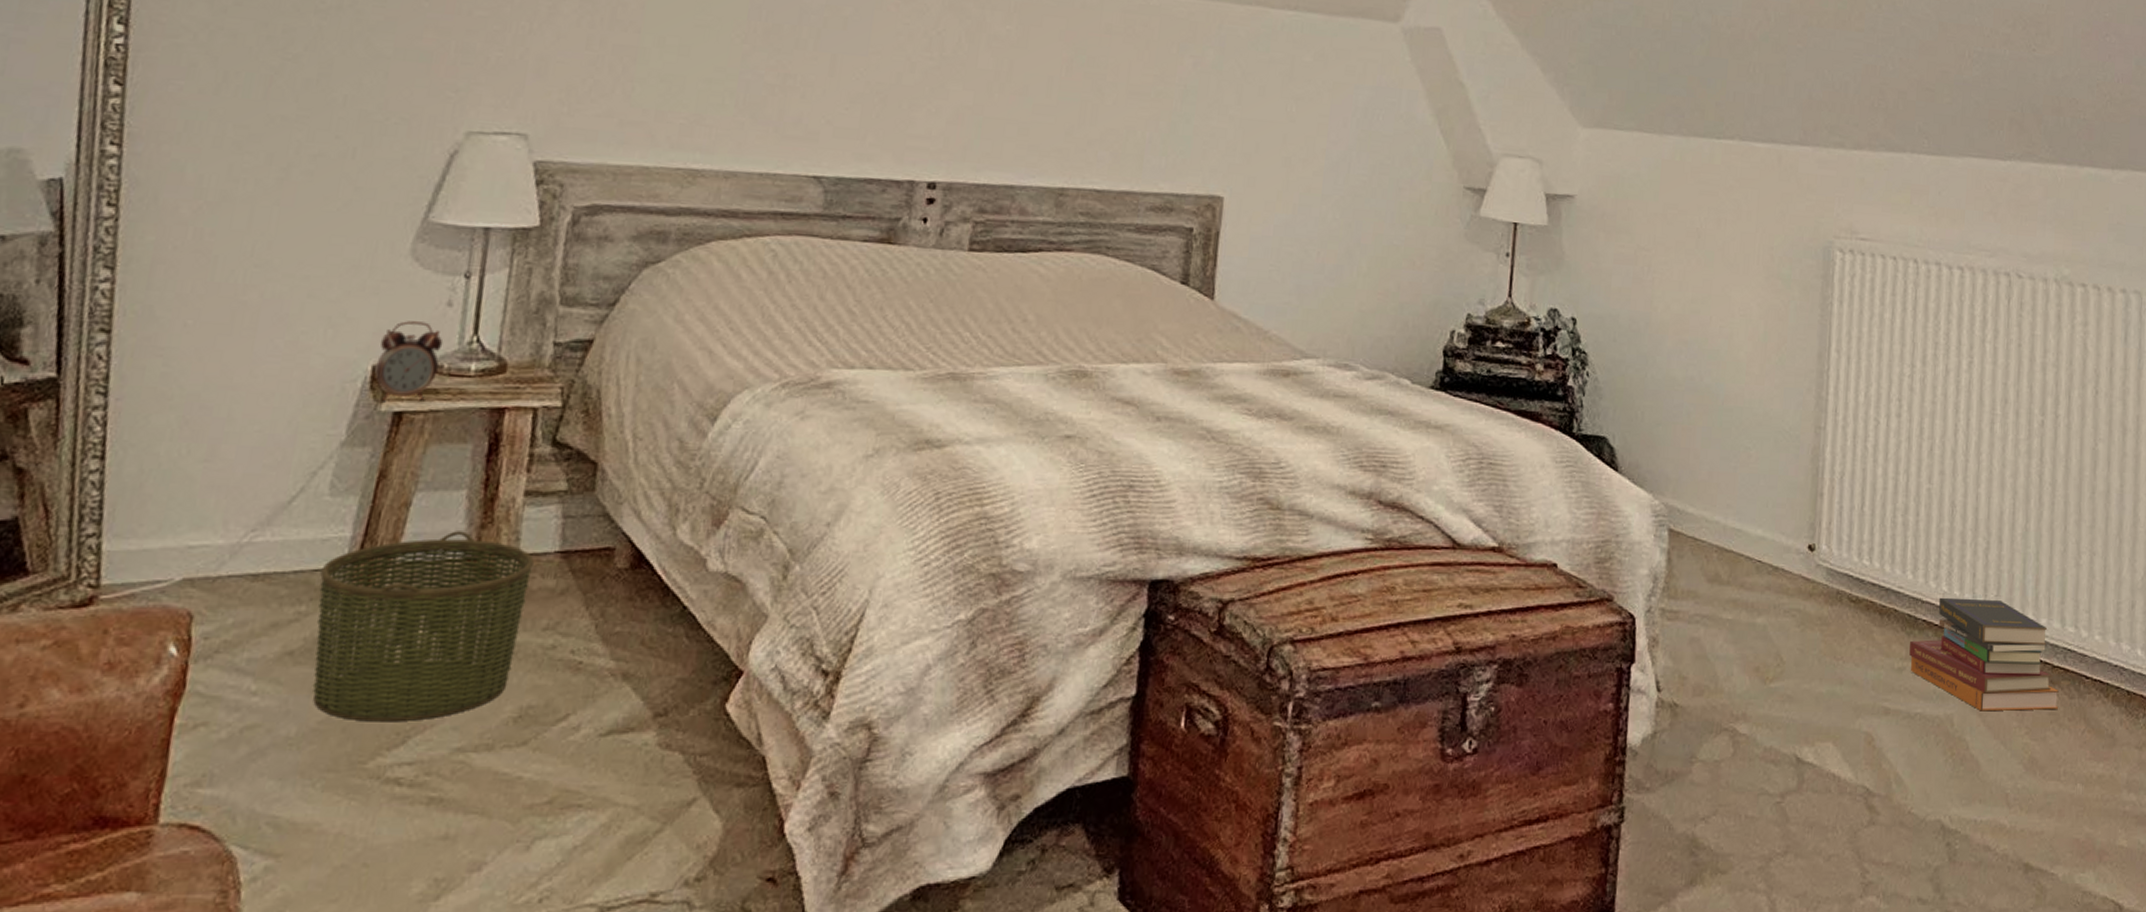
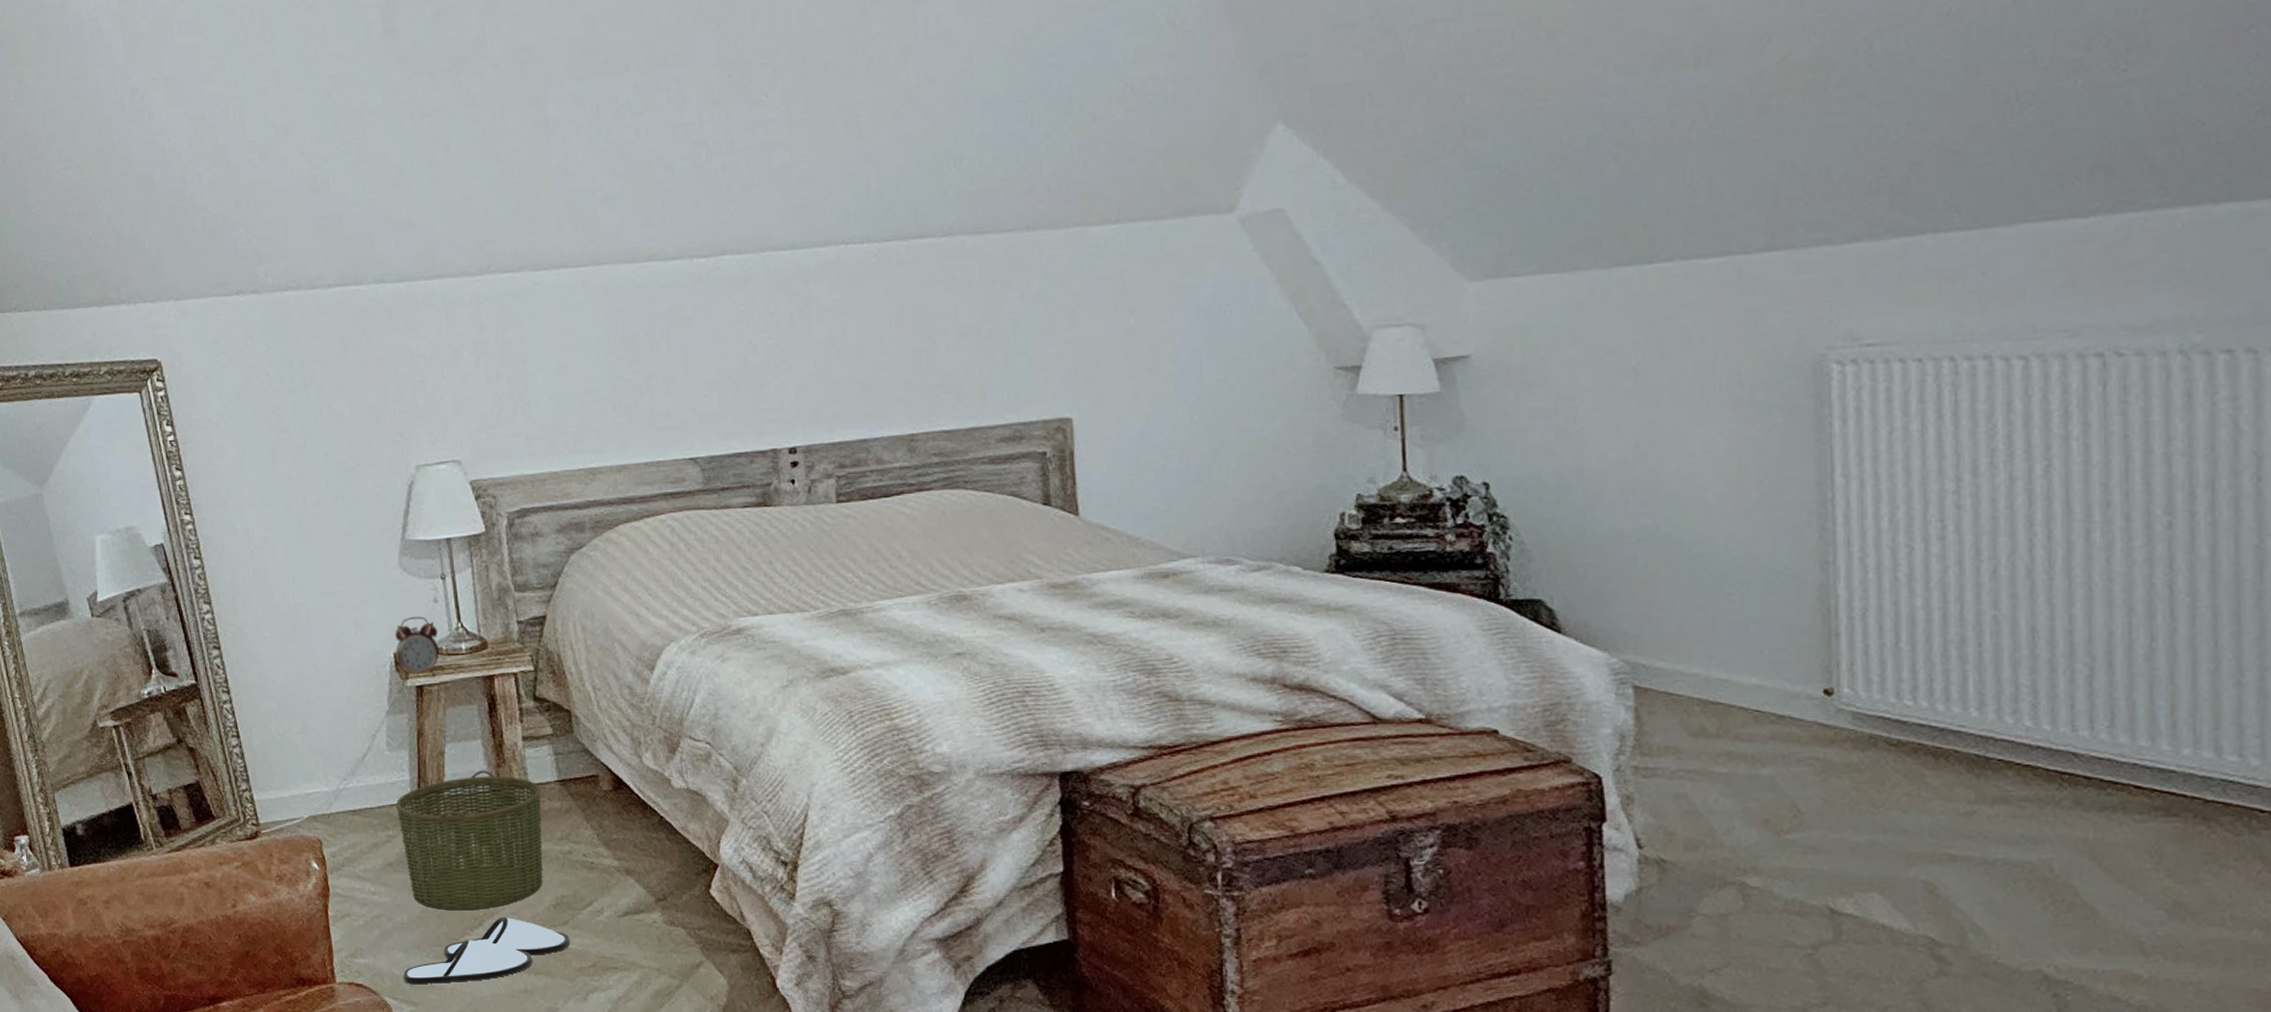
slippers: none [267,732,527,826] -> present [403,916,571,984]
books: present [1909,597,2059,712] -> none [1981,732,2218,854]

